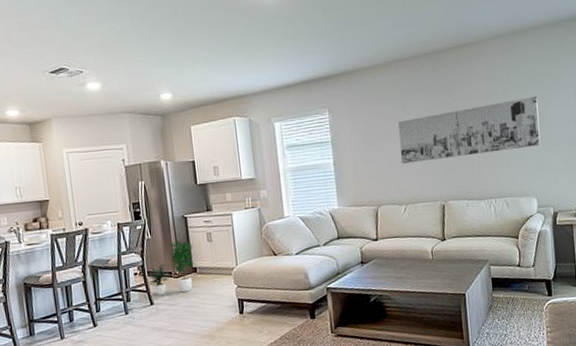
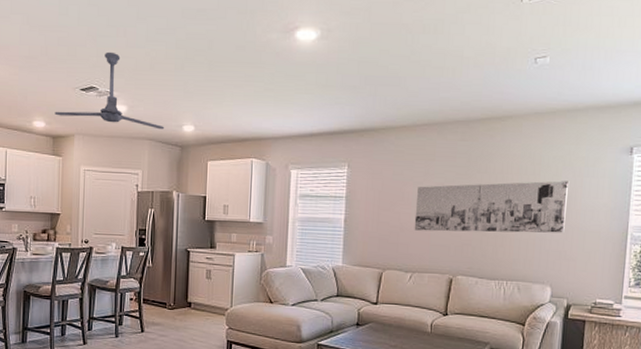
ceiling fan: none [27,30,142,102] -> present [54,51,165,130]
potted plant: present [145,237,194,295] -> none [141,270,191,325]

